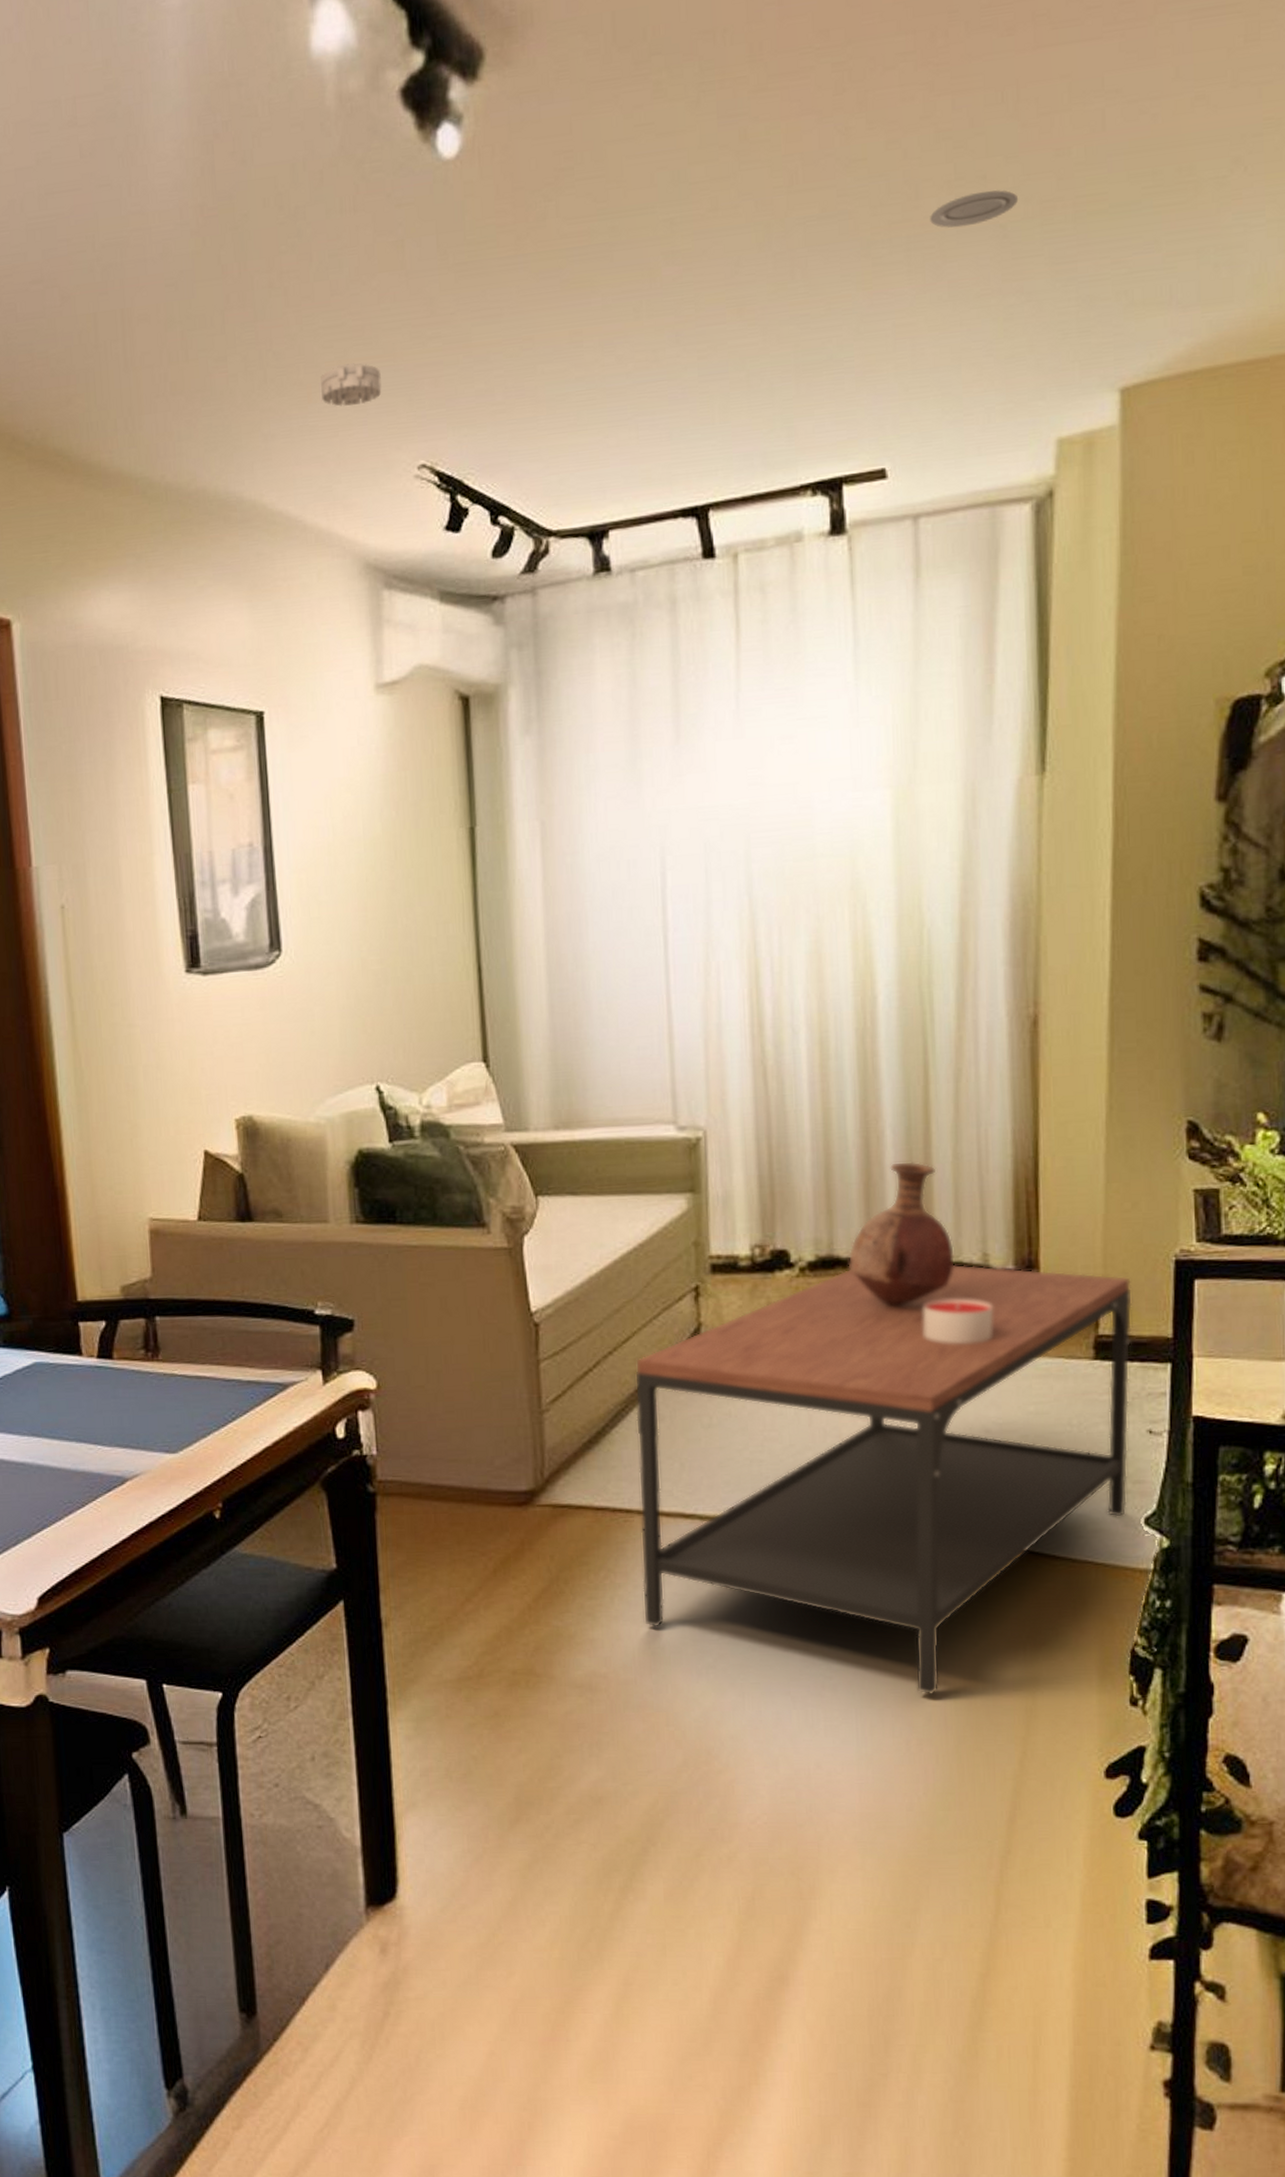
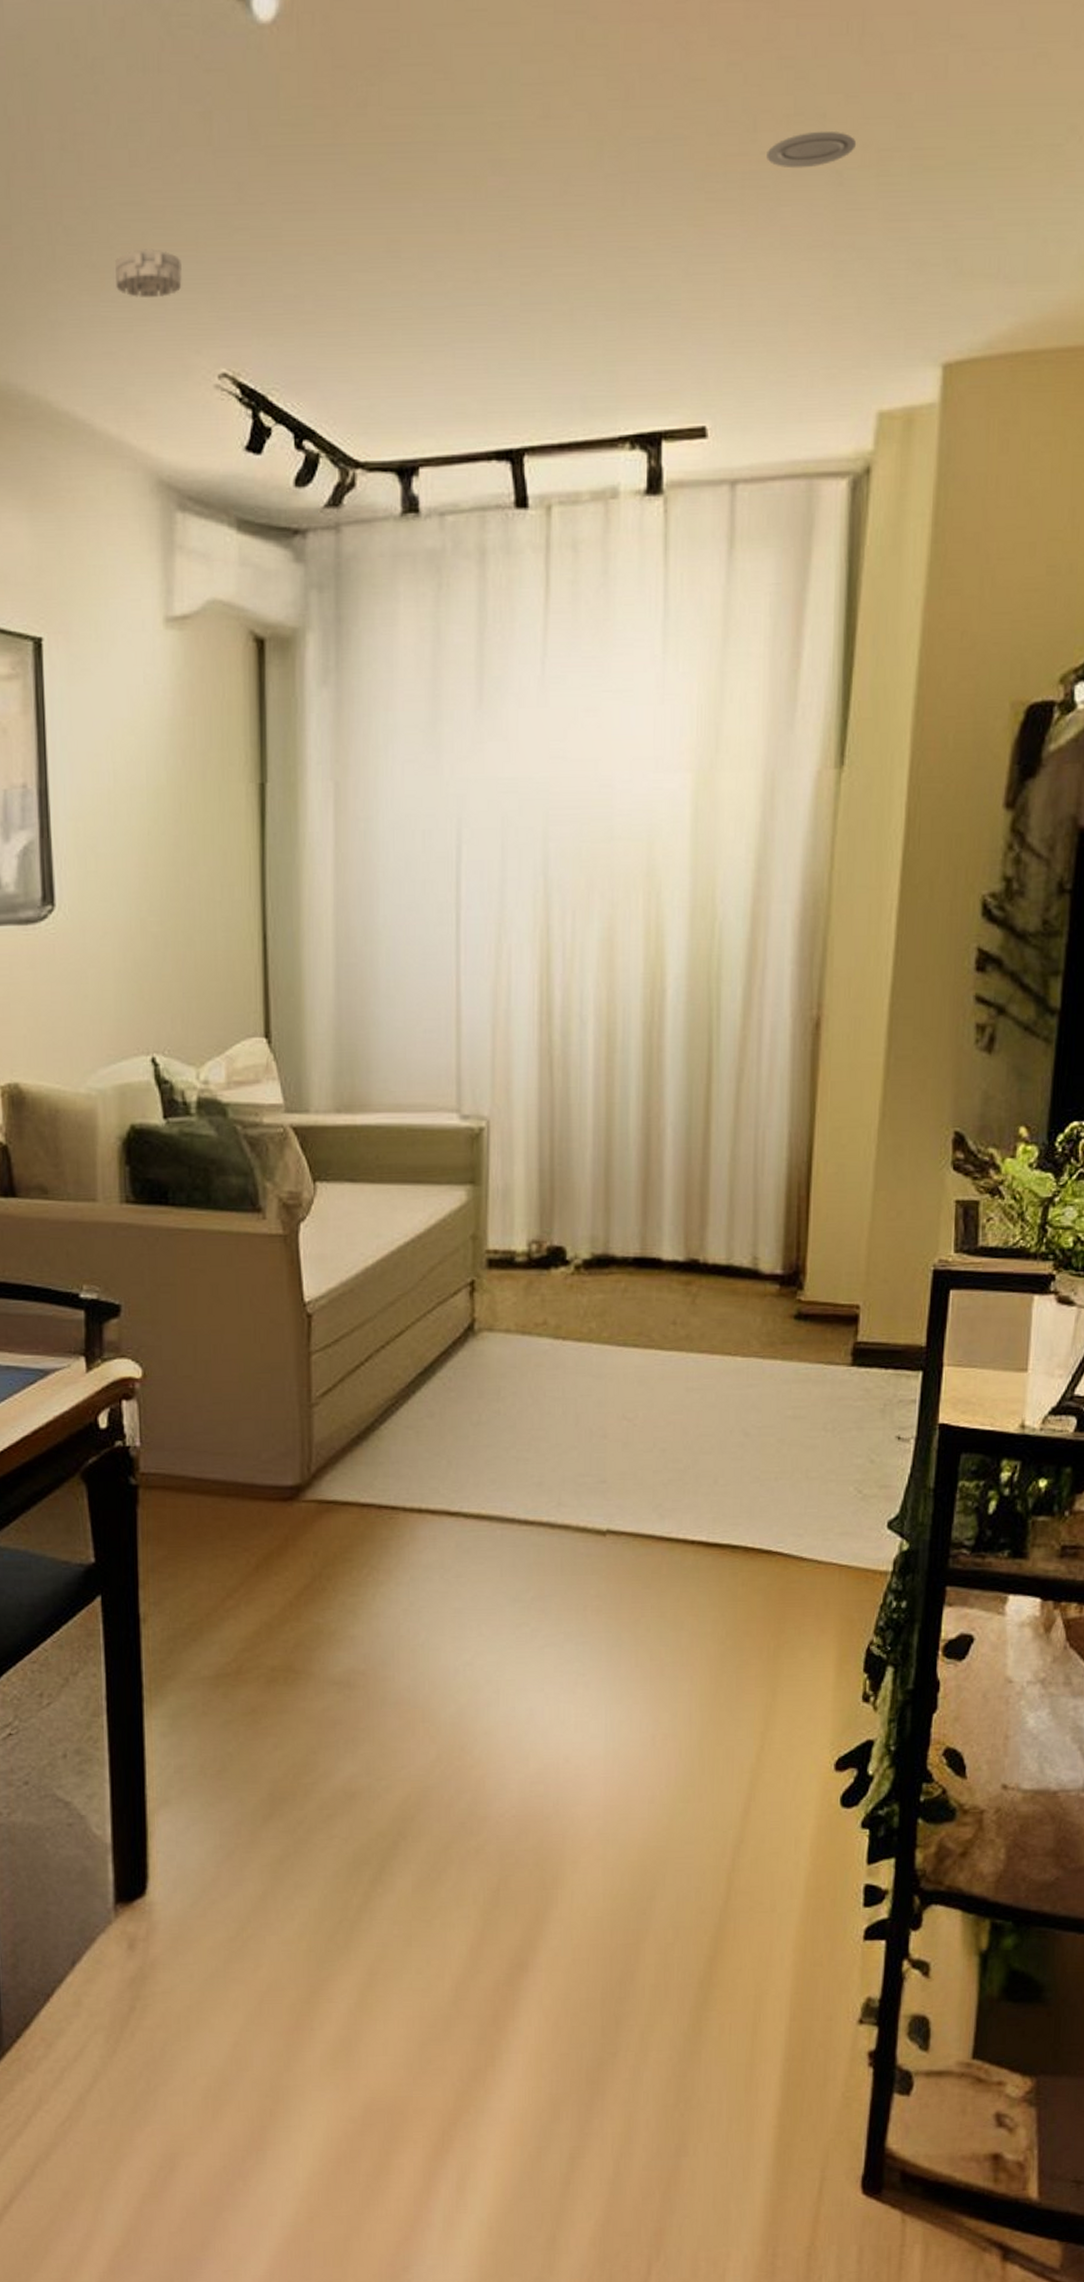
coffee table: present [634,1264,1133,1695] -> none [404,1267,892,1692]
vase: present [848,1161,956,1307] -> none [622,1160,727,1308]
candle: present [923,1298,993,1345] -> none [692,1301,759,1348]

